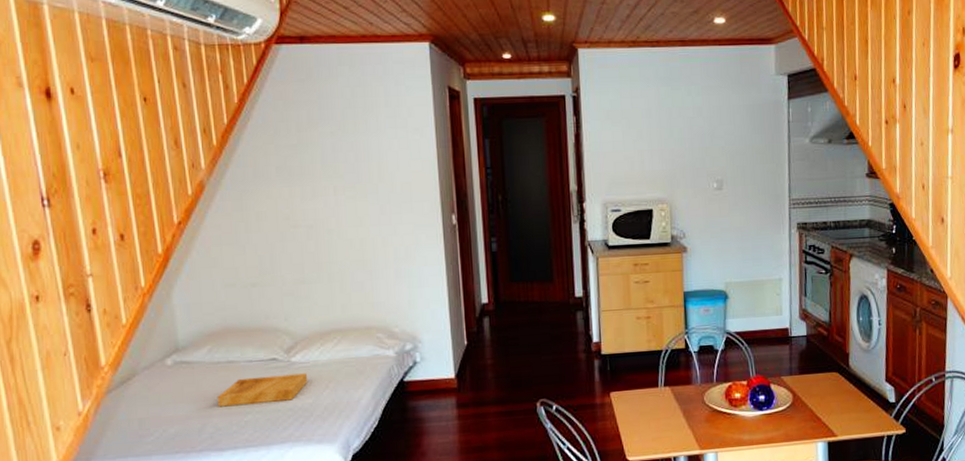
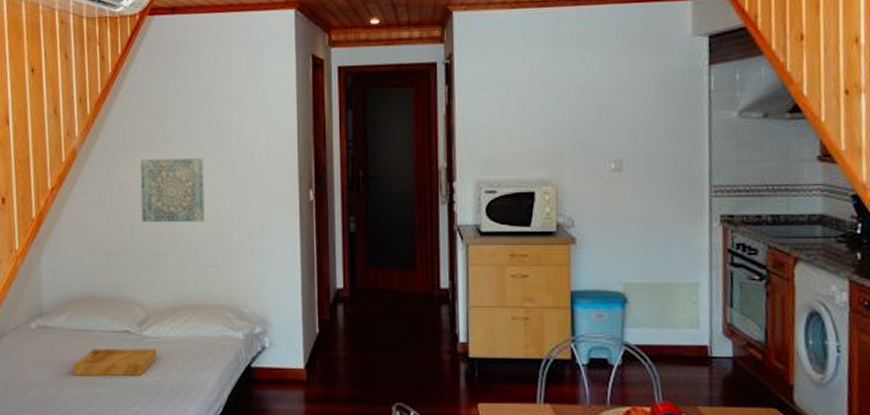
wall art: none [277,187,349,253] -> present [140,157,204,223]

